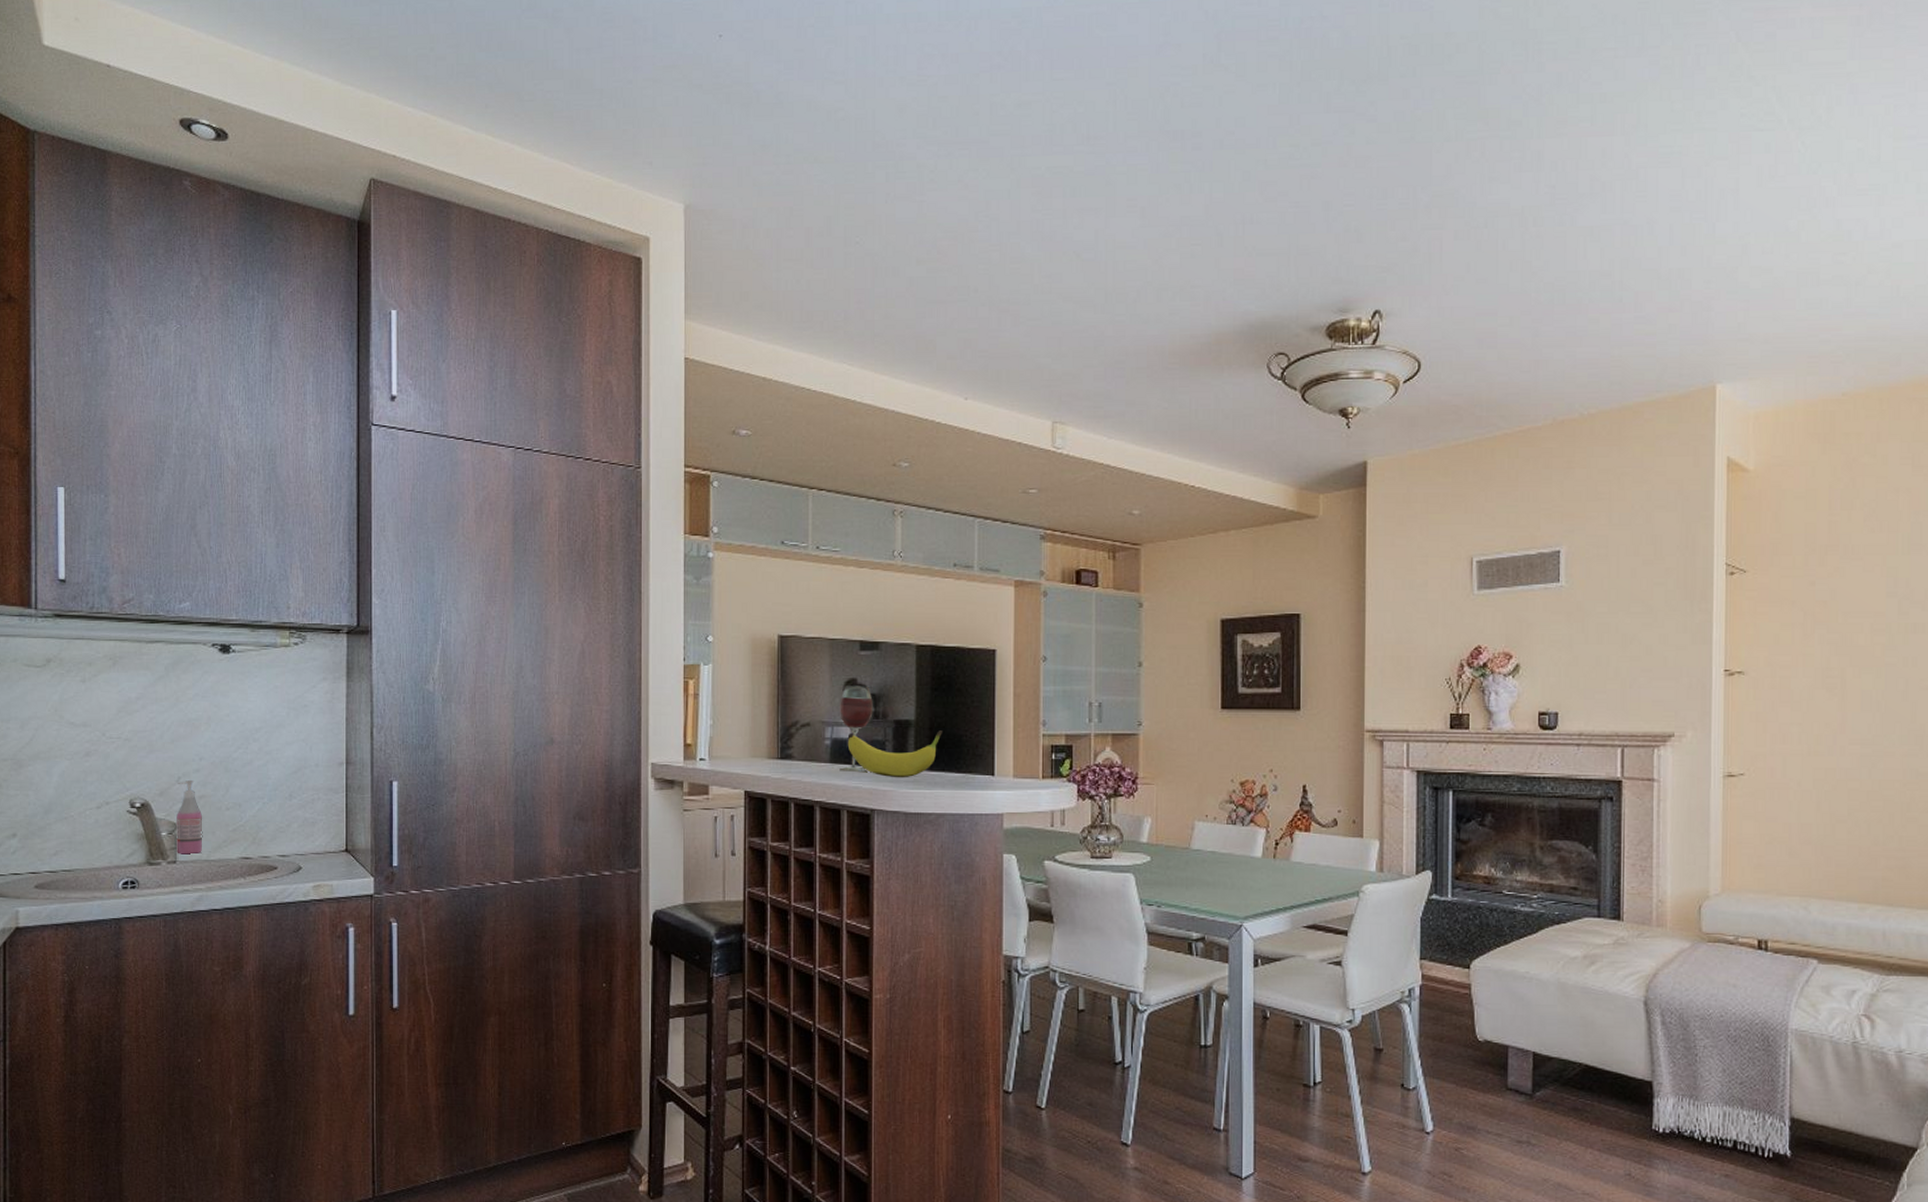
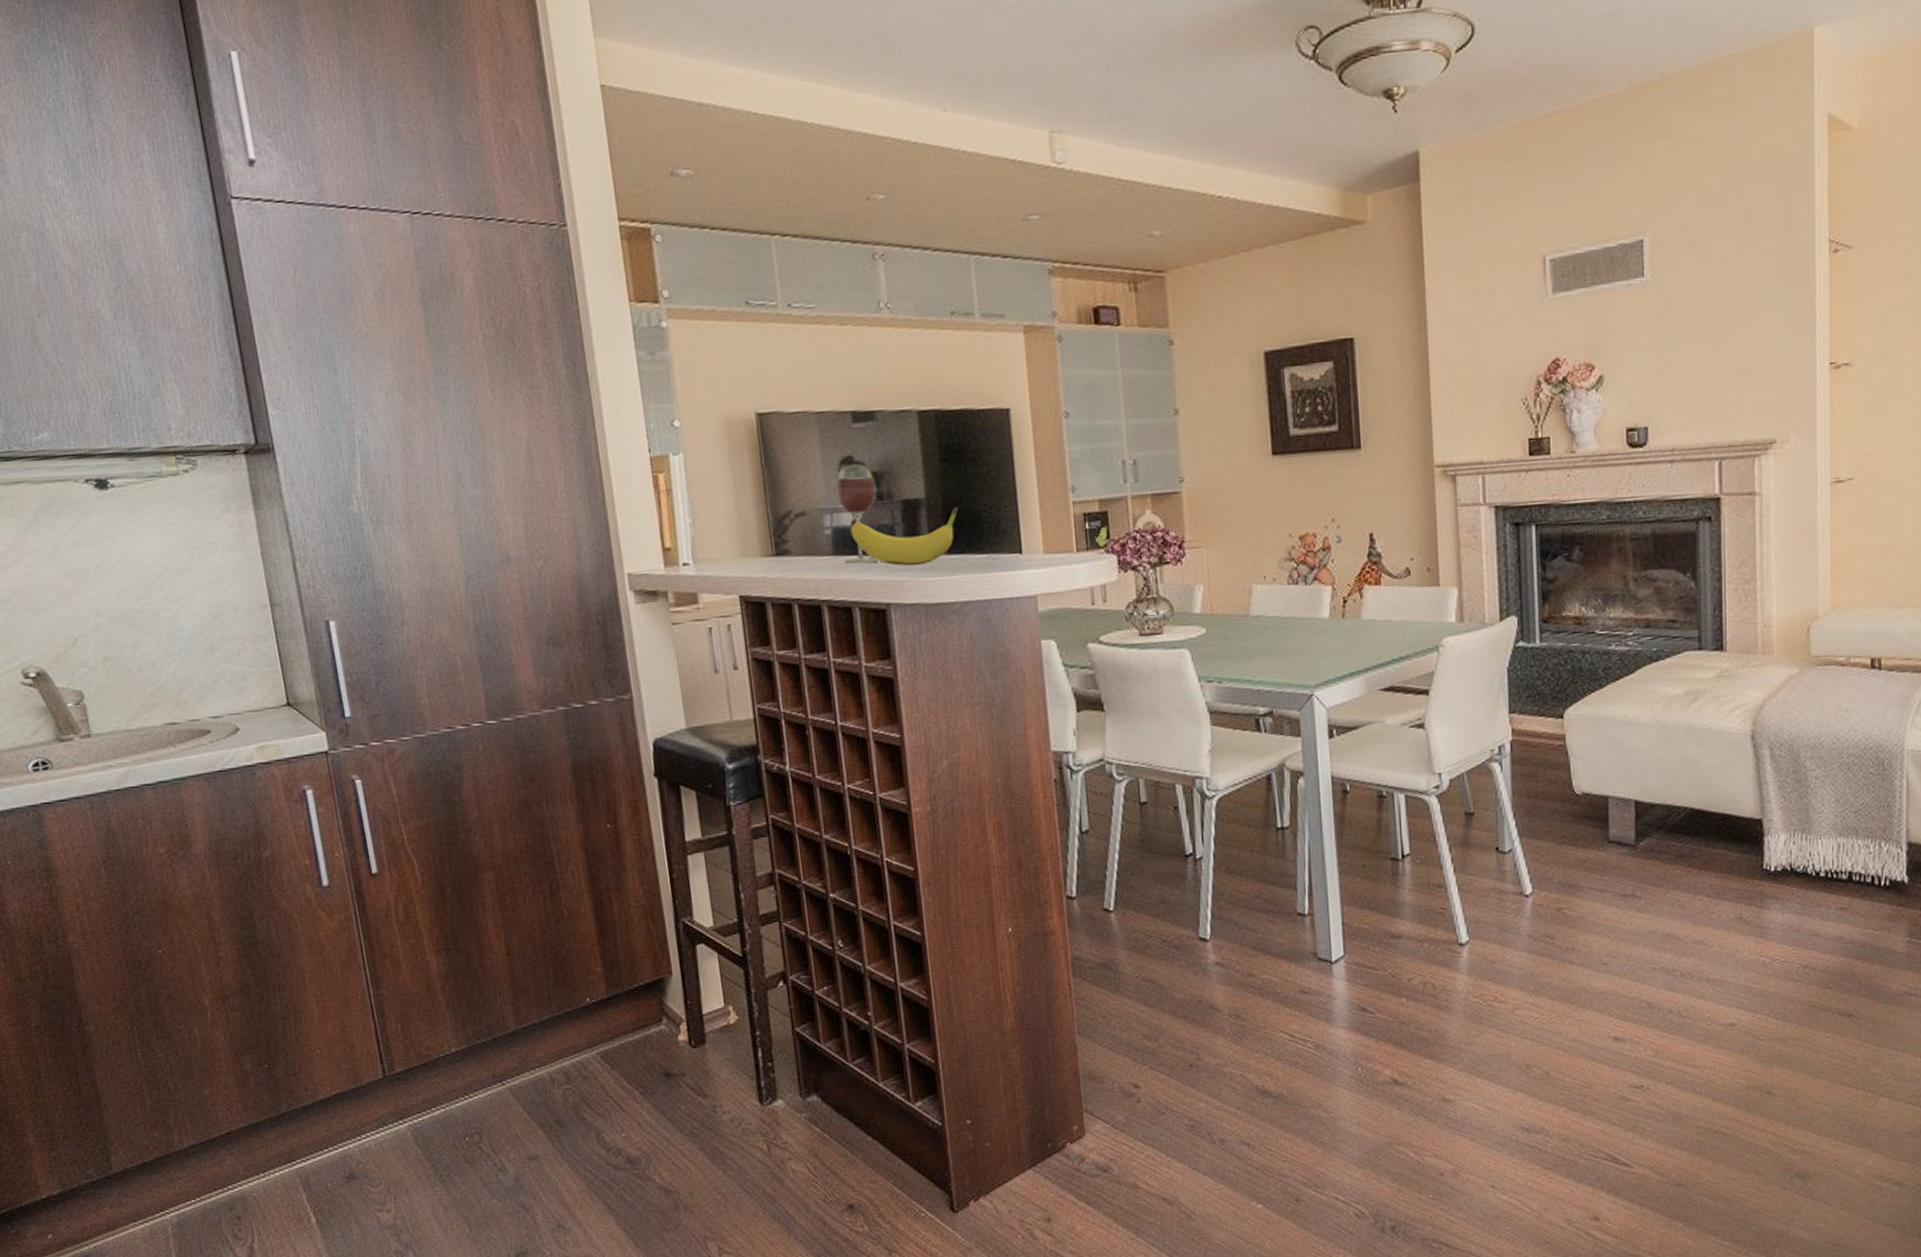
soap dispenser: present [176,780,202,855] -> none [75,641,119,727]

